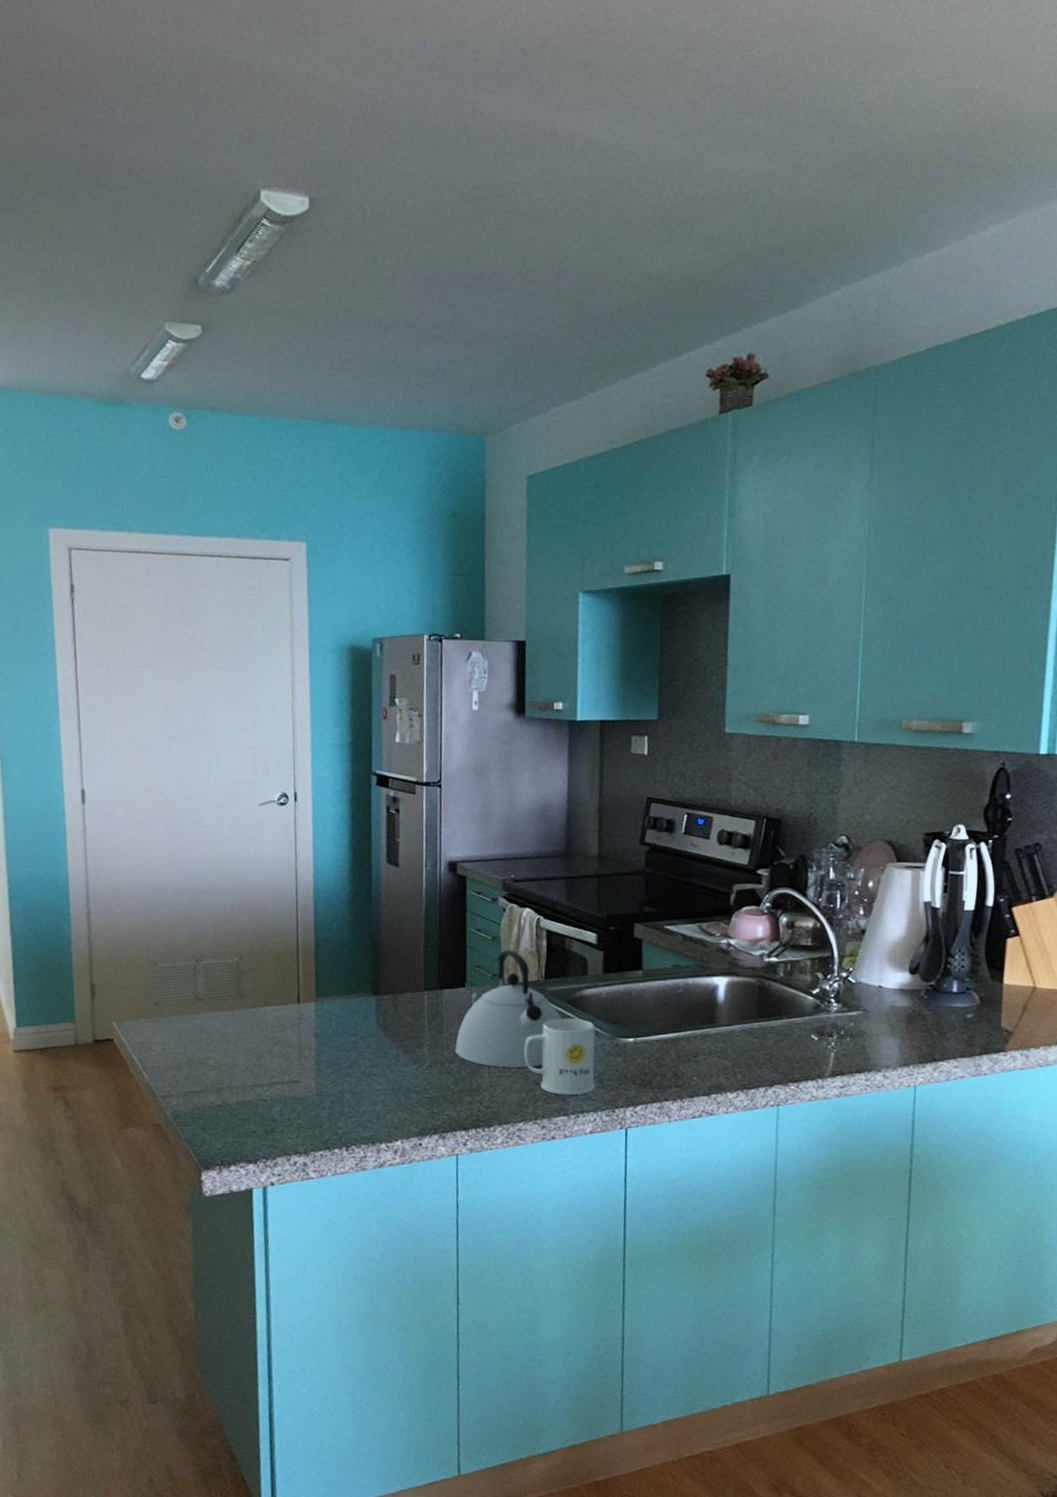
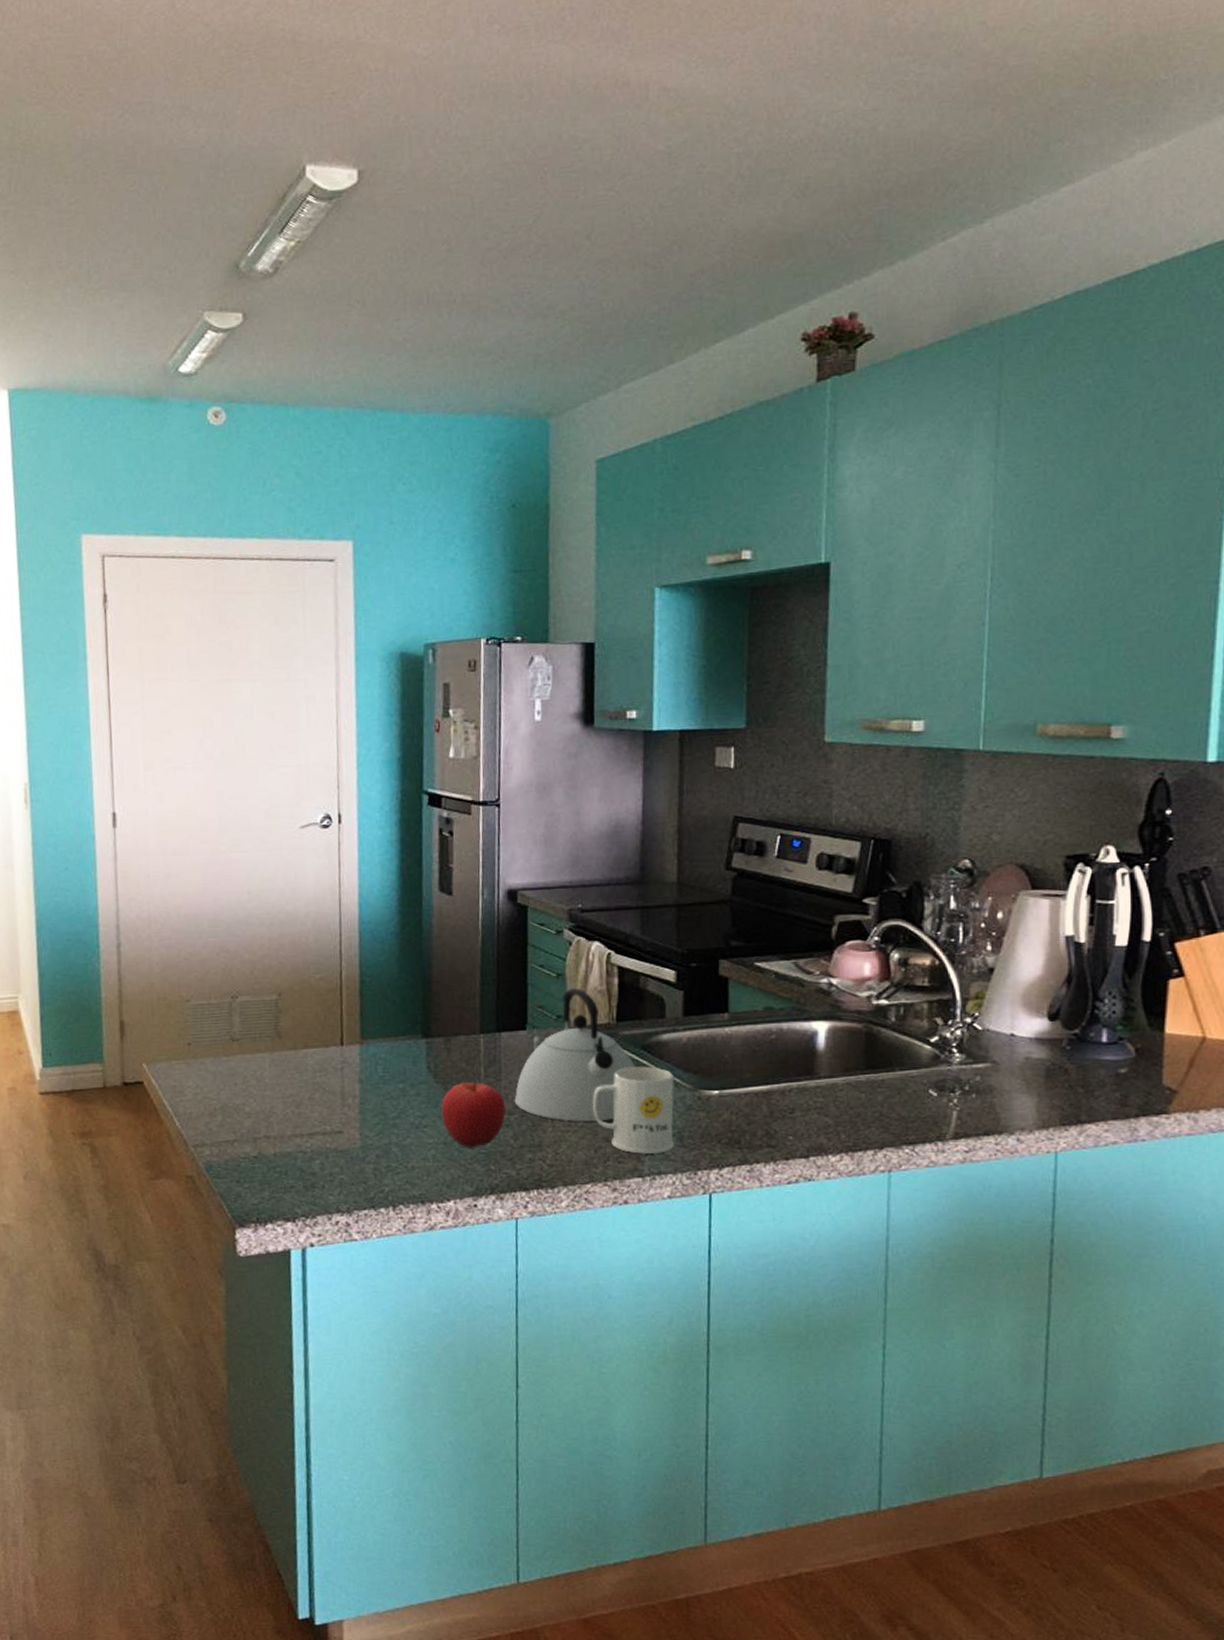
fruit: none [389,1033,447,1092] -> present [441,1081,505,1147]

